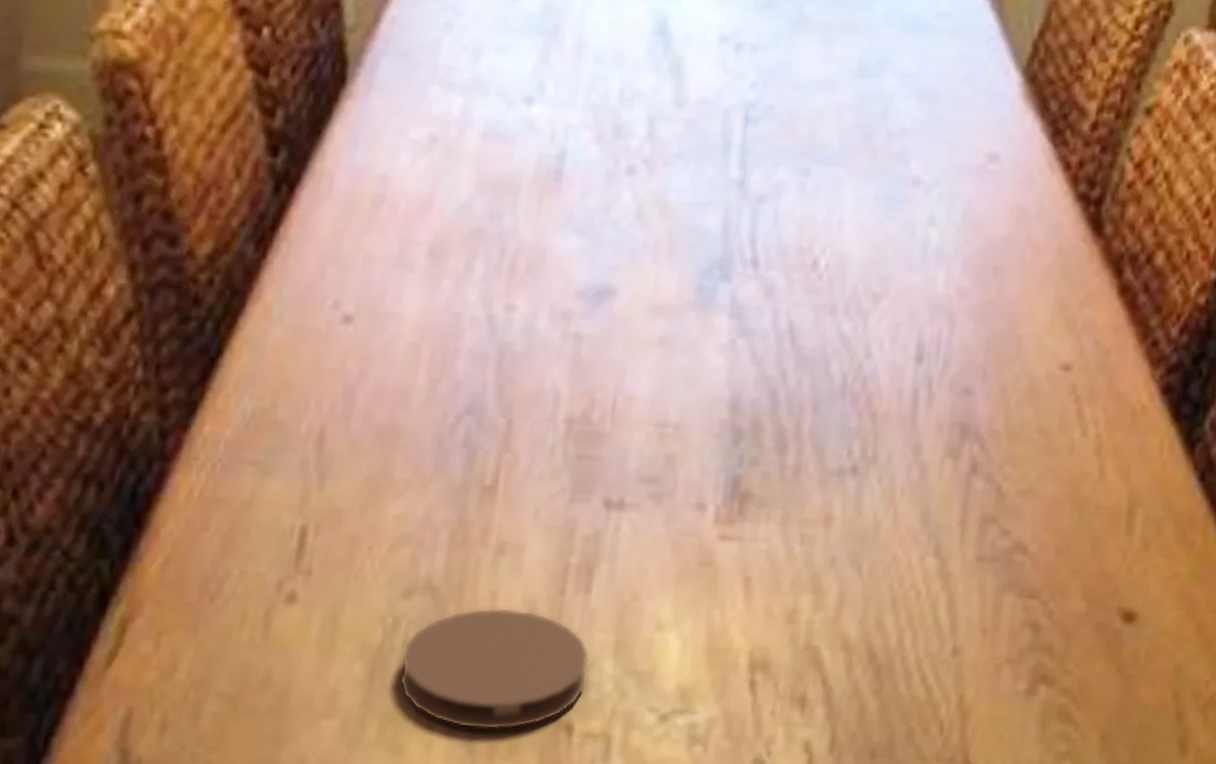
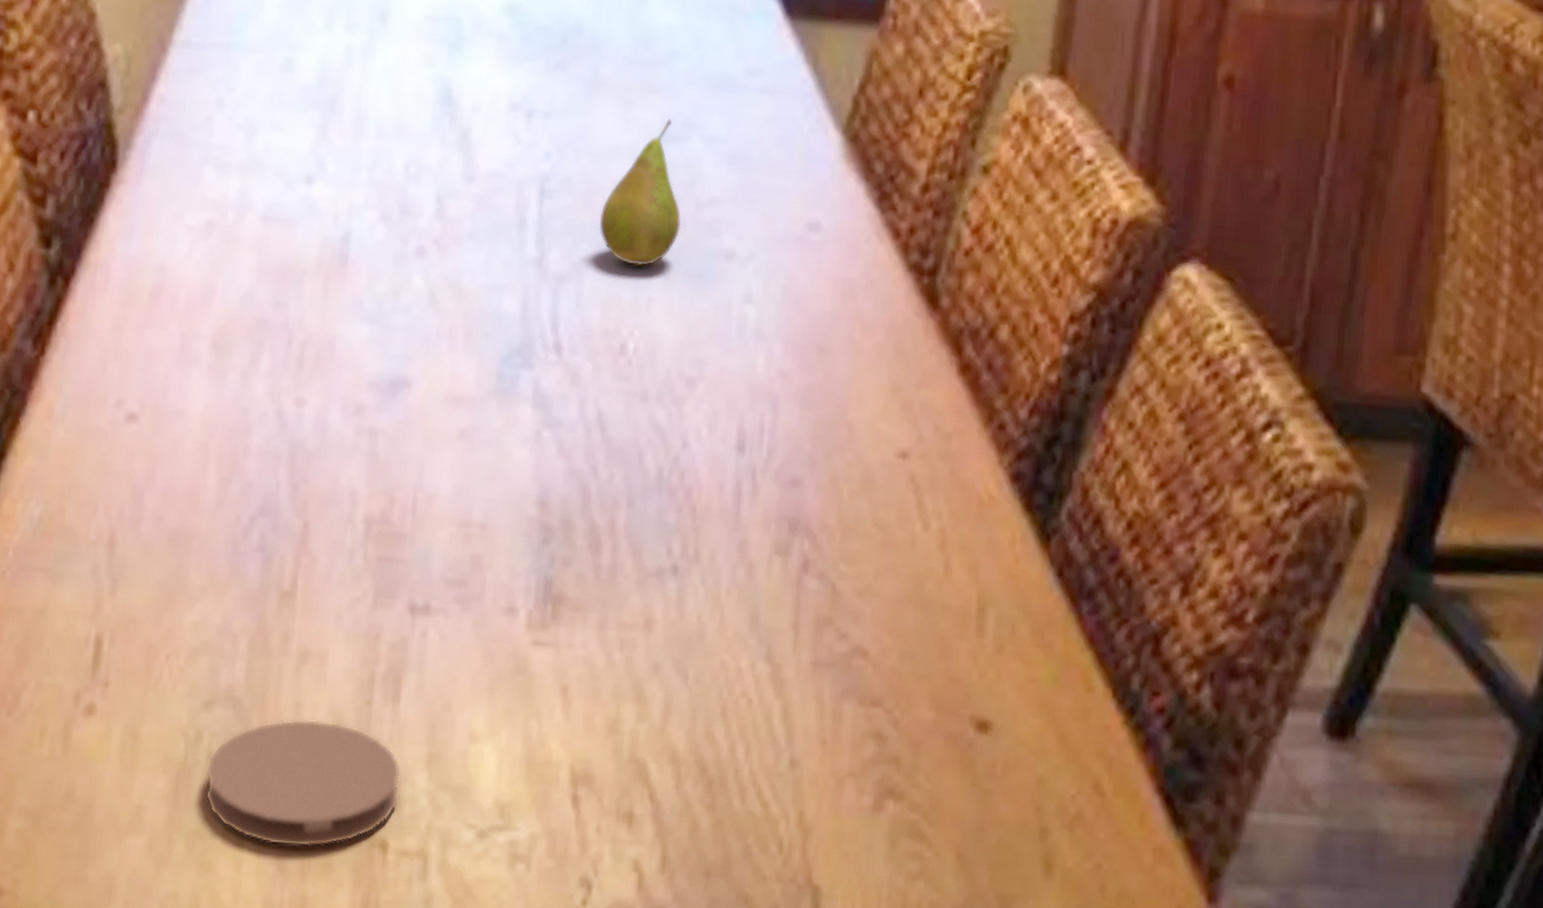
fruit: none [797,56,874,189] -> present [599,119,682,266]

